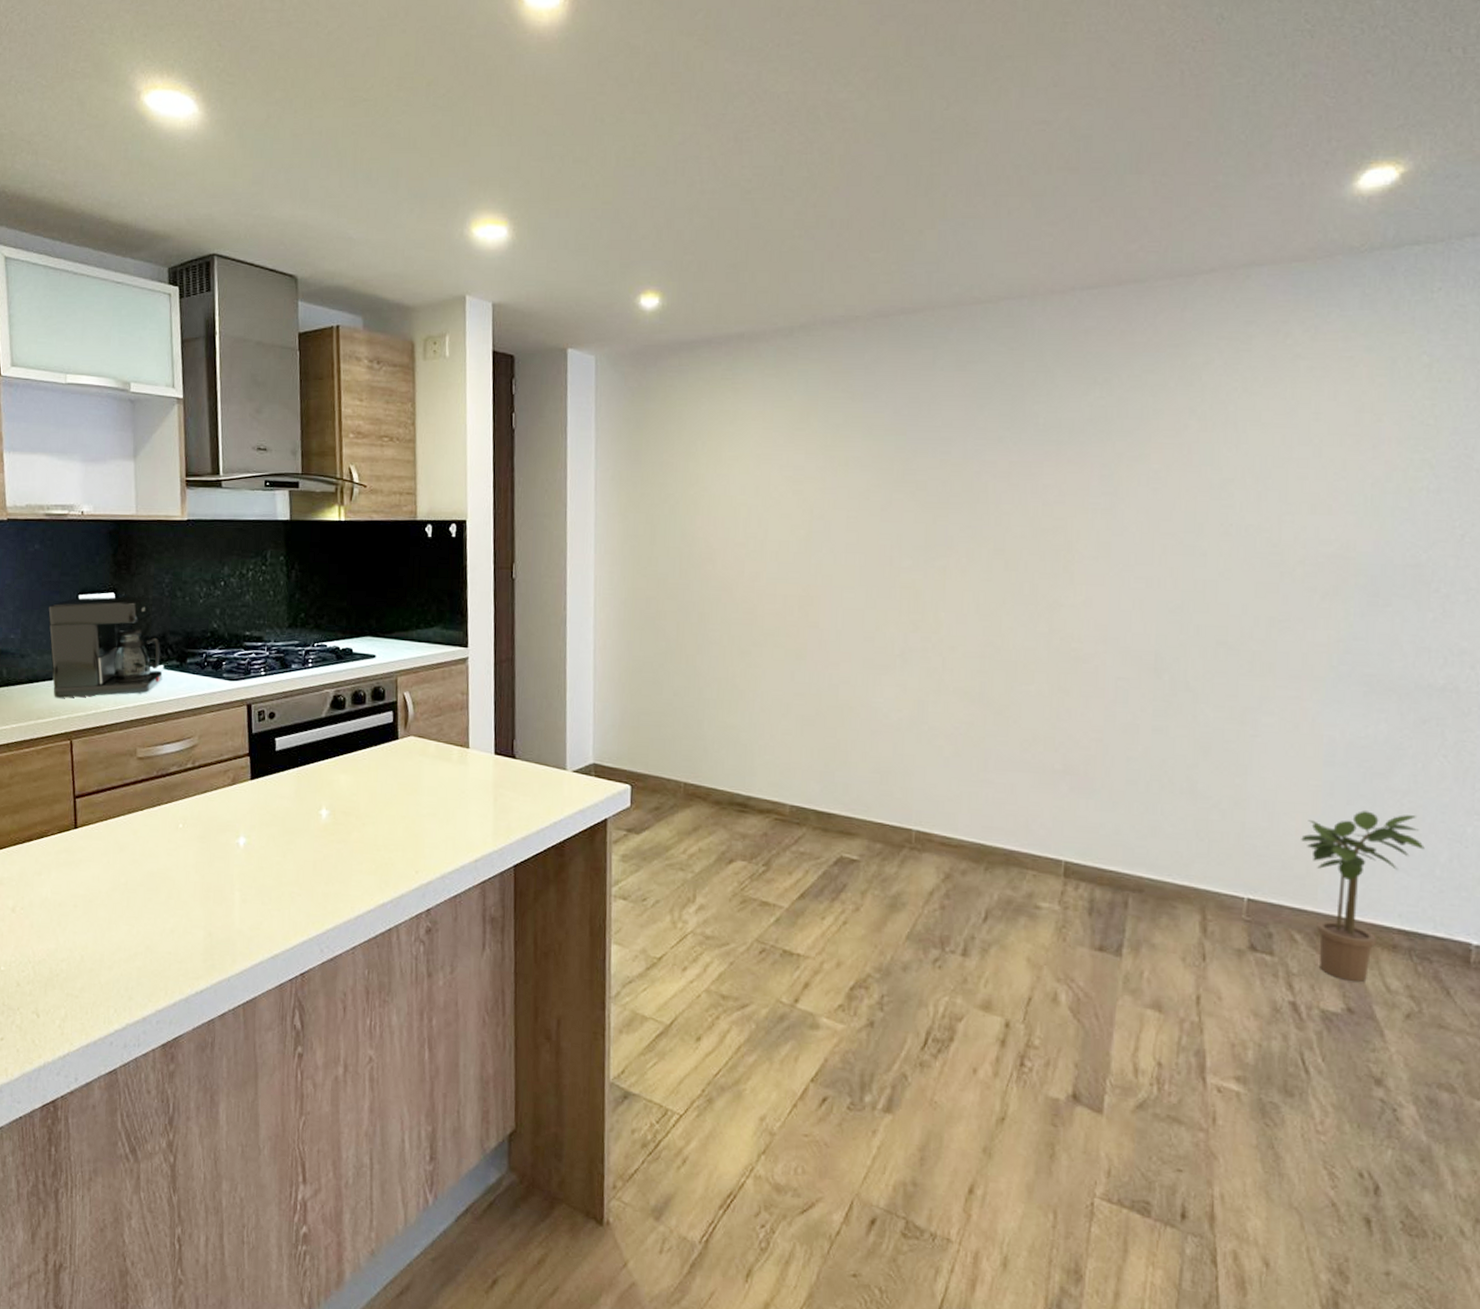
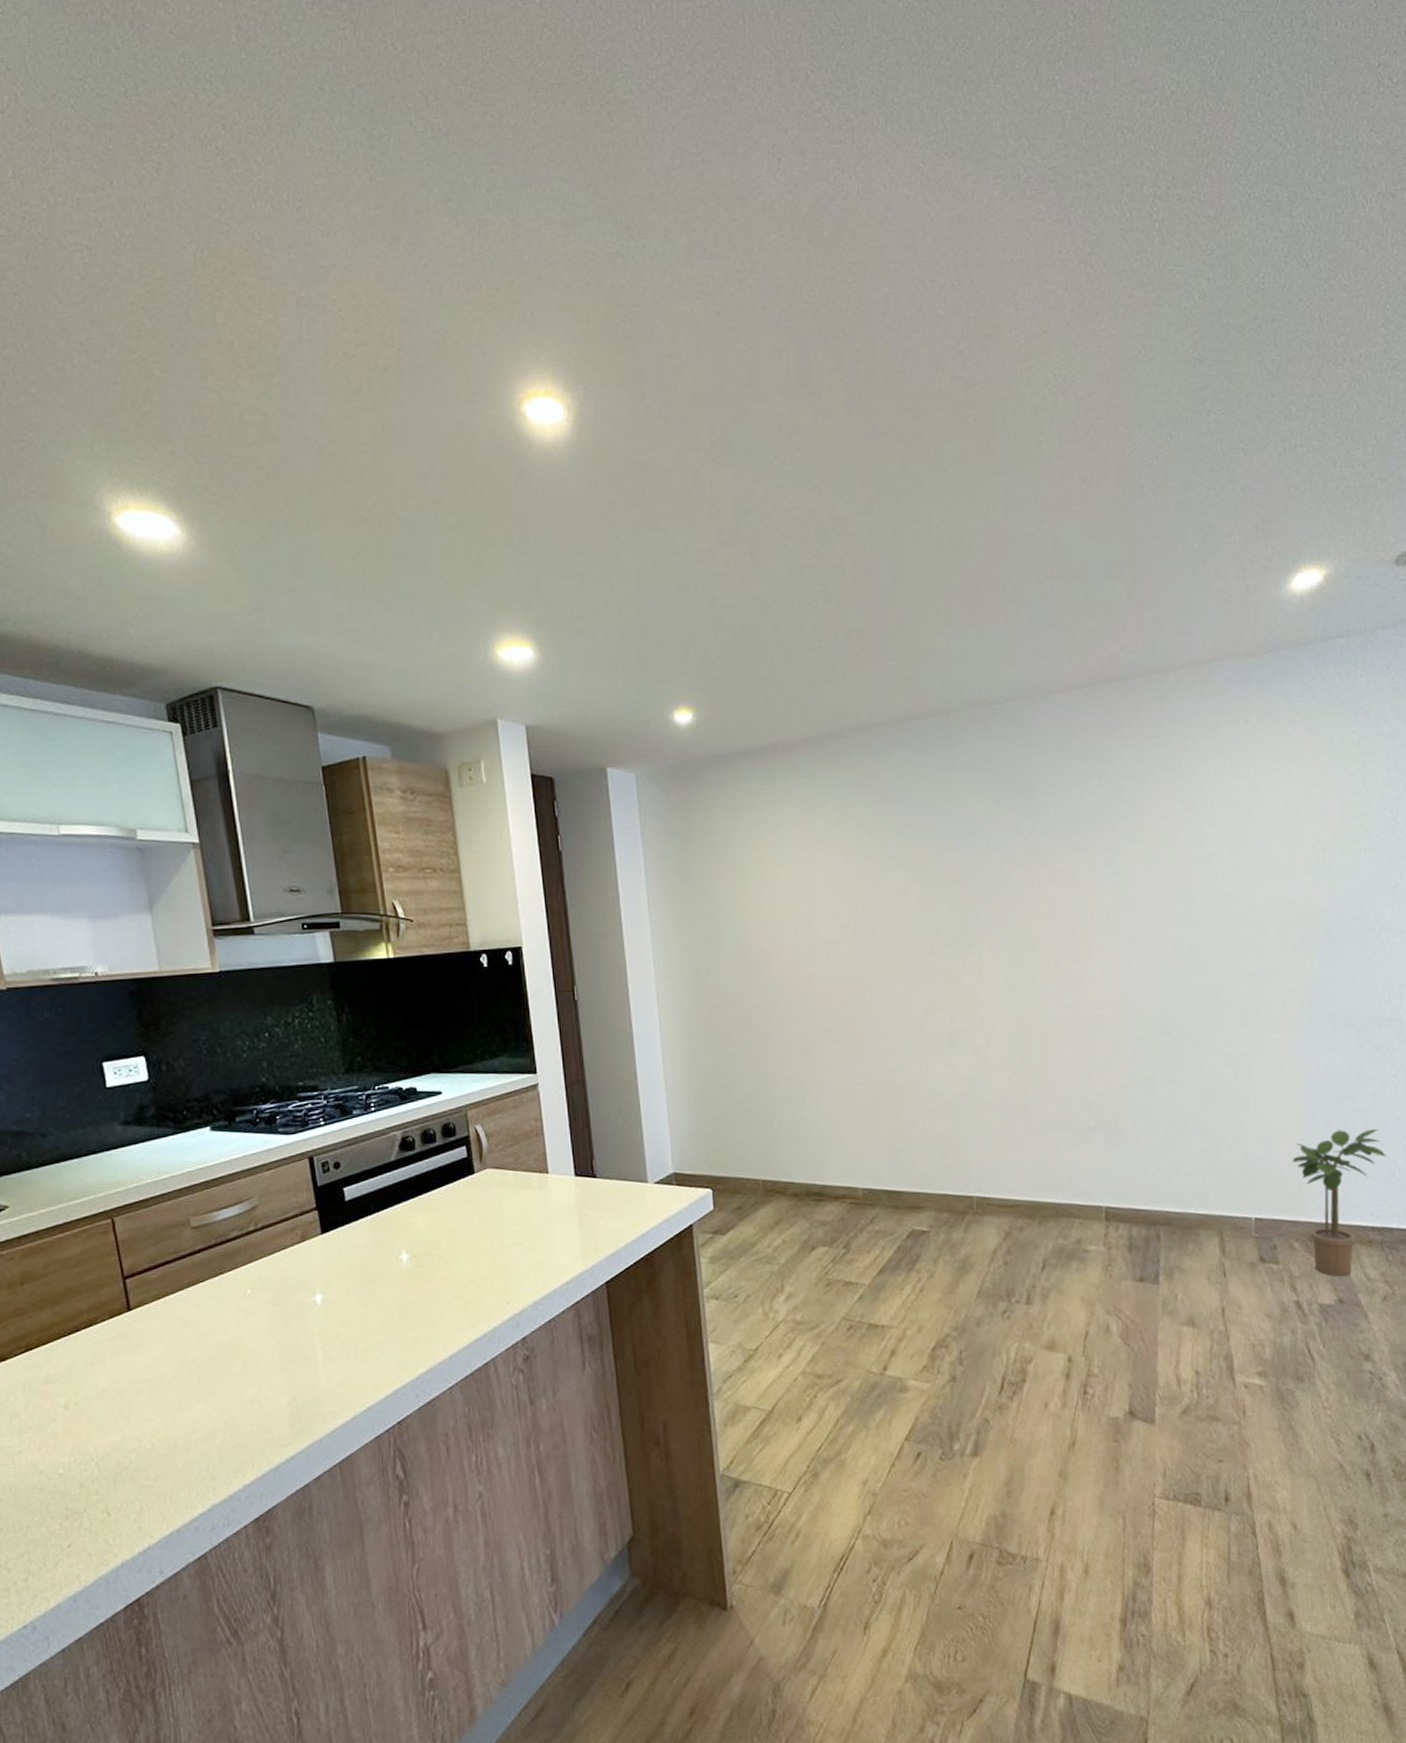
coffee maker: present [48,596,163,698] -> none [68,1057,211,1175]

